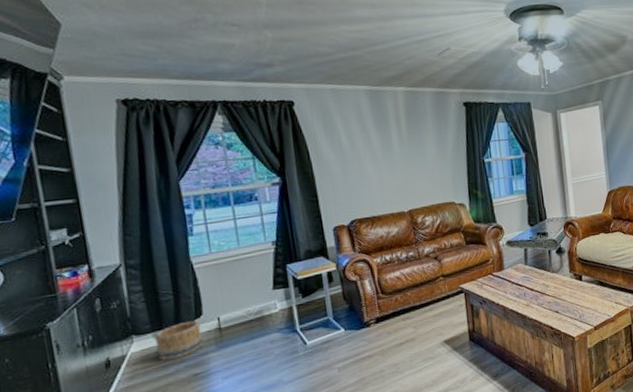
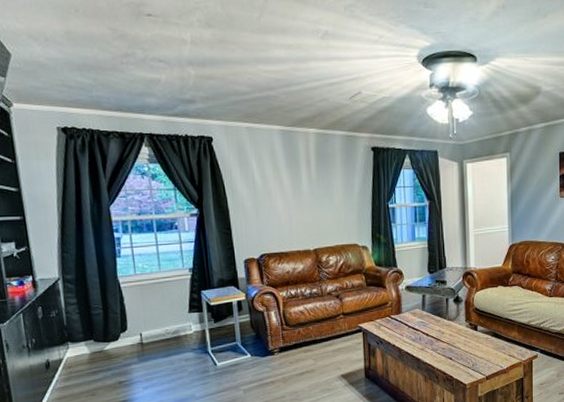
basket: present [154,320,203,361] -> none [86,334,127,367]

